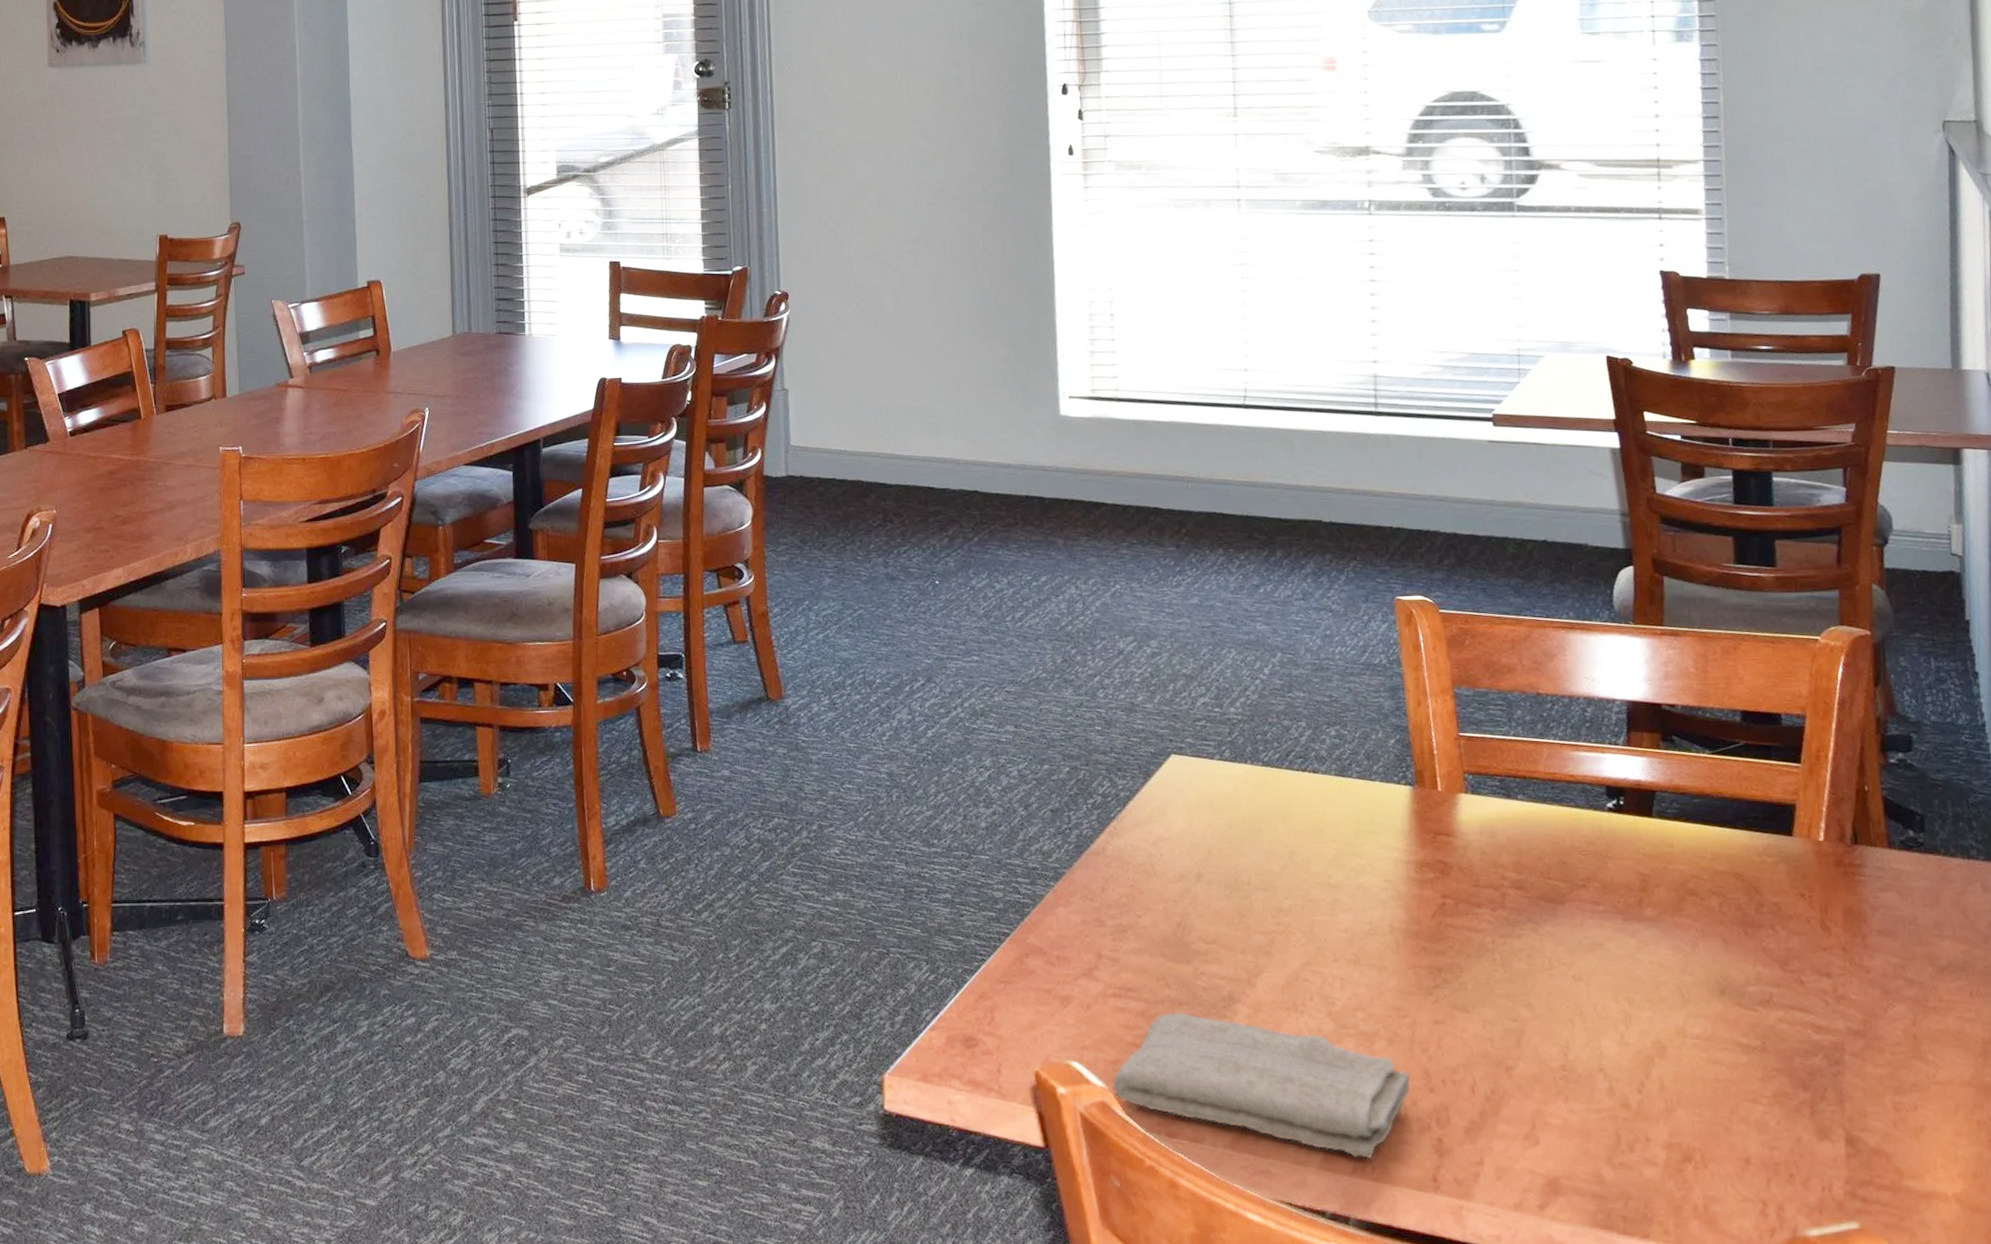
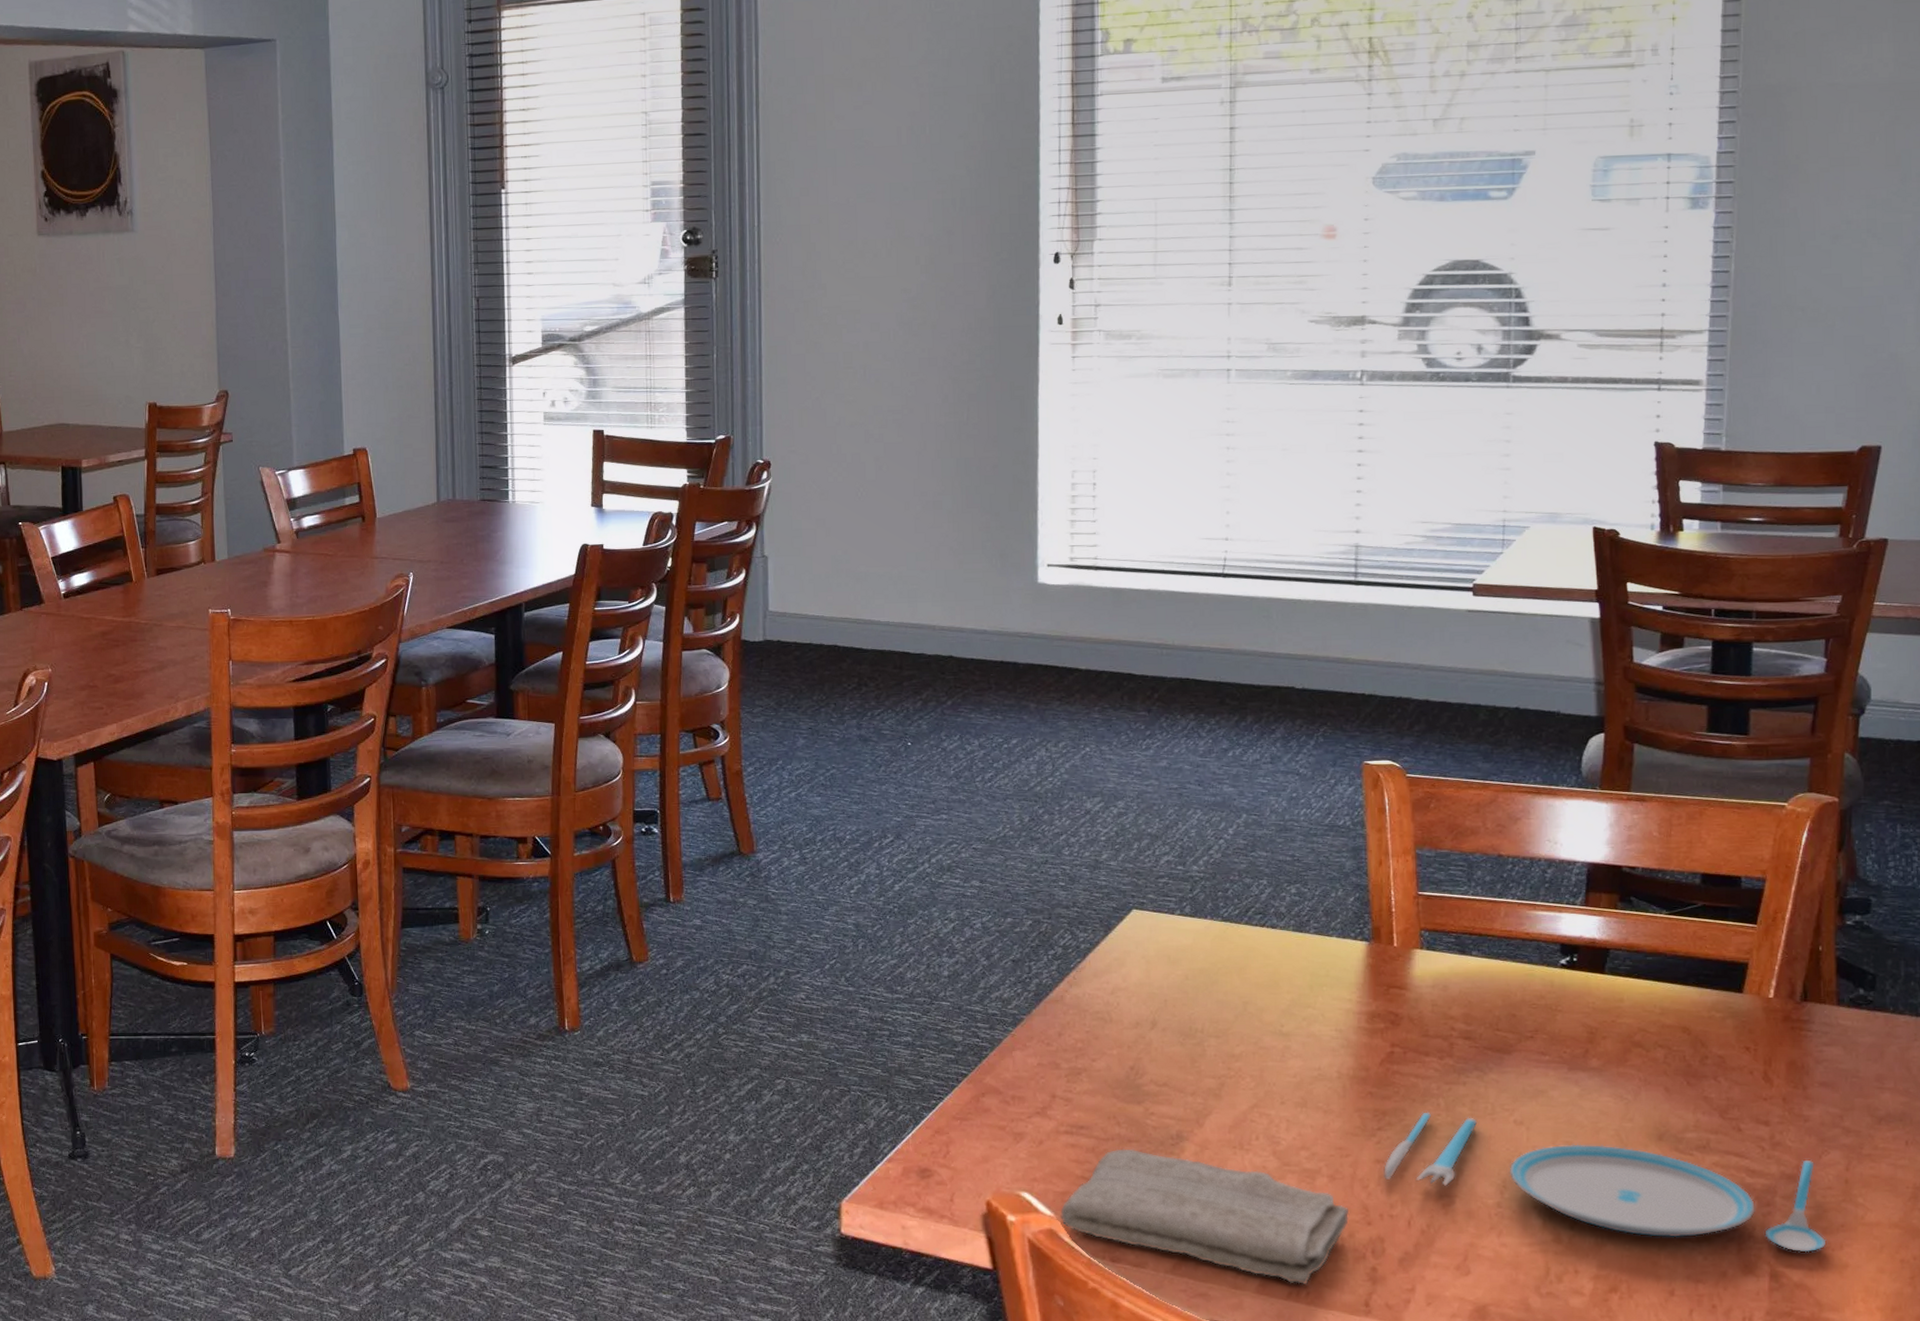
plate: none [1443,967,1900,1115] -> present [1384,1112,1826,1253]

